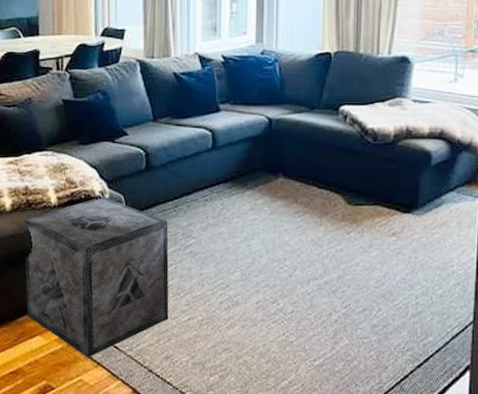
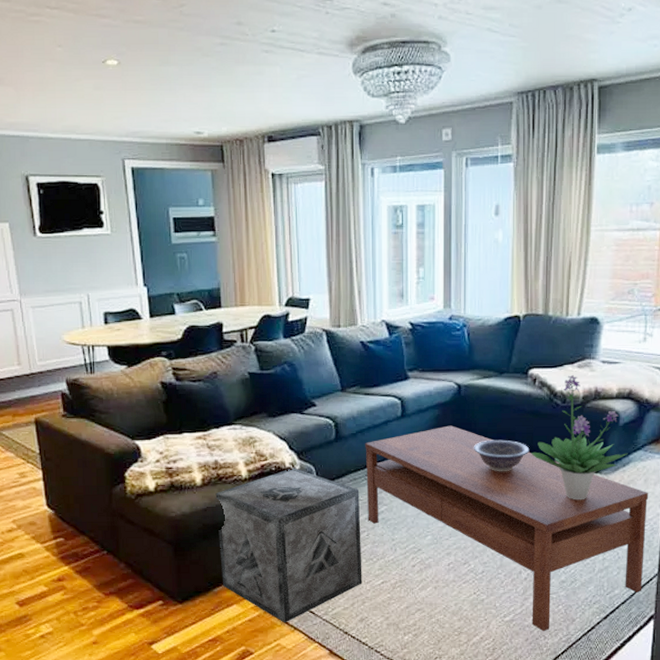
coffee table: none [175,159,462,379] -> present [365,425,649,632]
decorative bowl: none [284,175,341,209] -> present [474,439,530,472]
potted plant: none [342,113,441,241] -> present [531,375,628,500]

